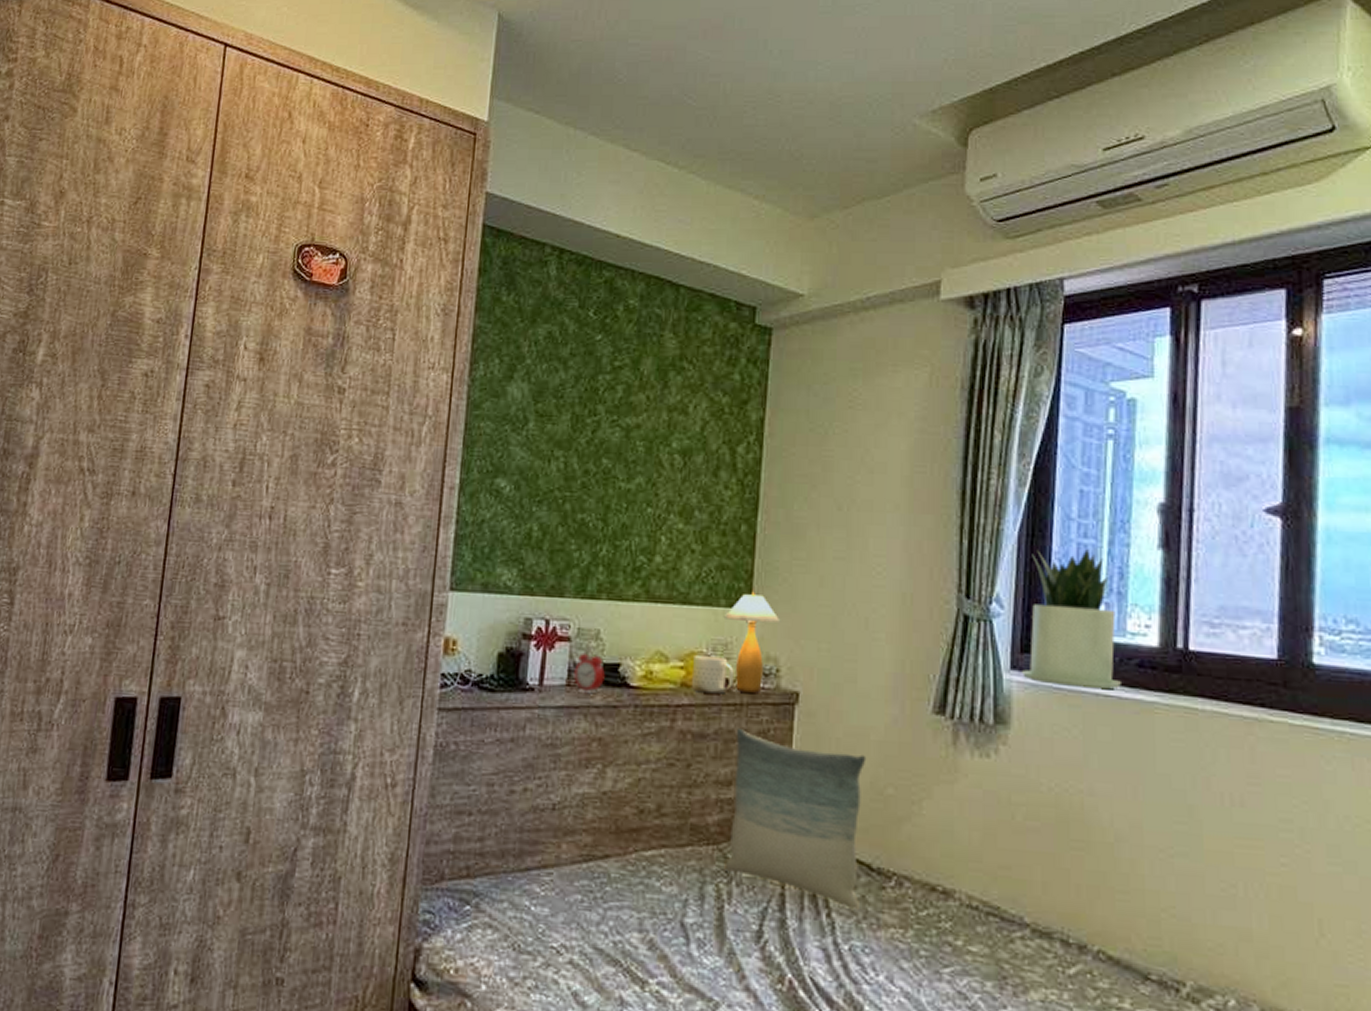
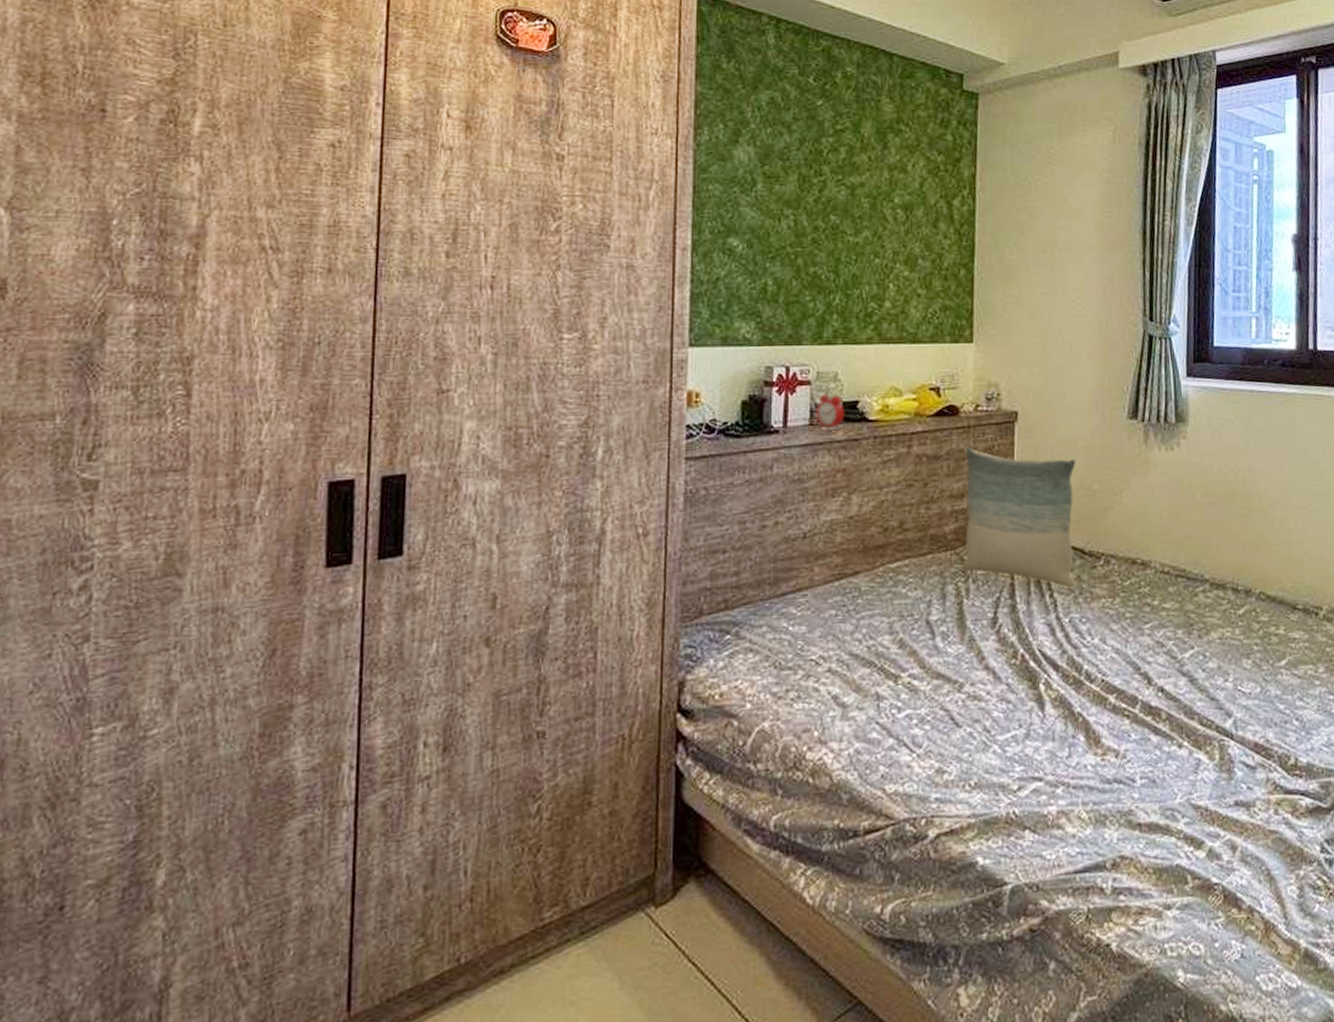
mug: present [691,656,734,694] -> none [923,387,961,420]
table lamp: present [723,586,781,694] -> none [949,323,999,417]
planter: present [1021,549,1123,690] -> none [1194,275,1271,388]

